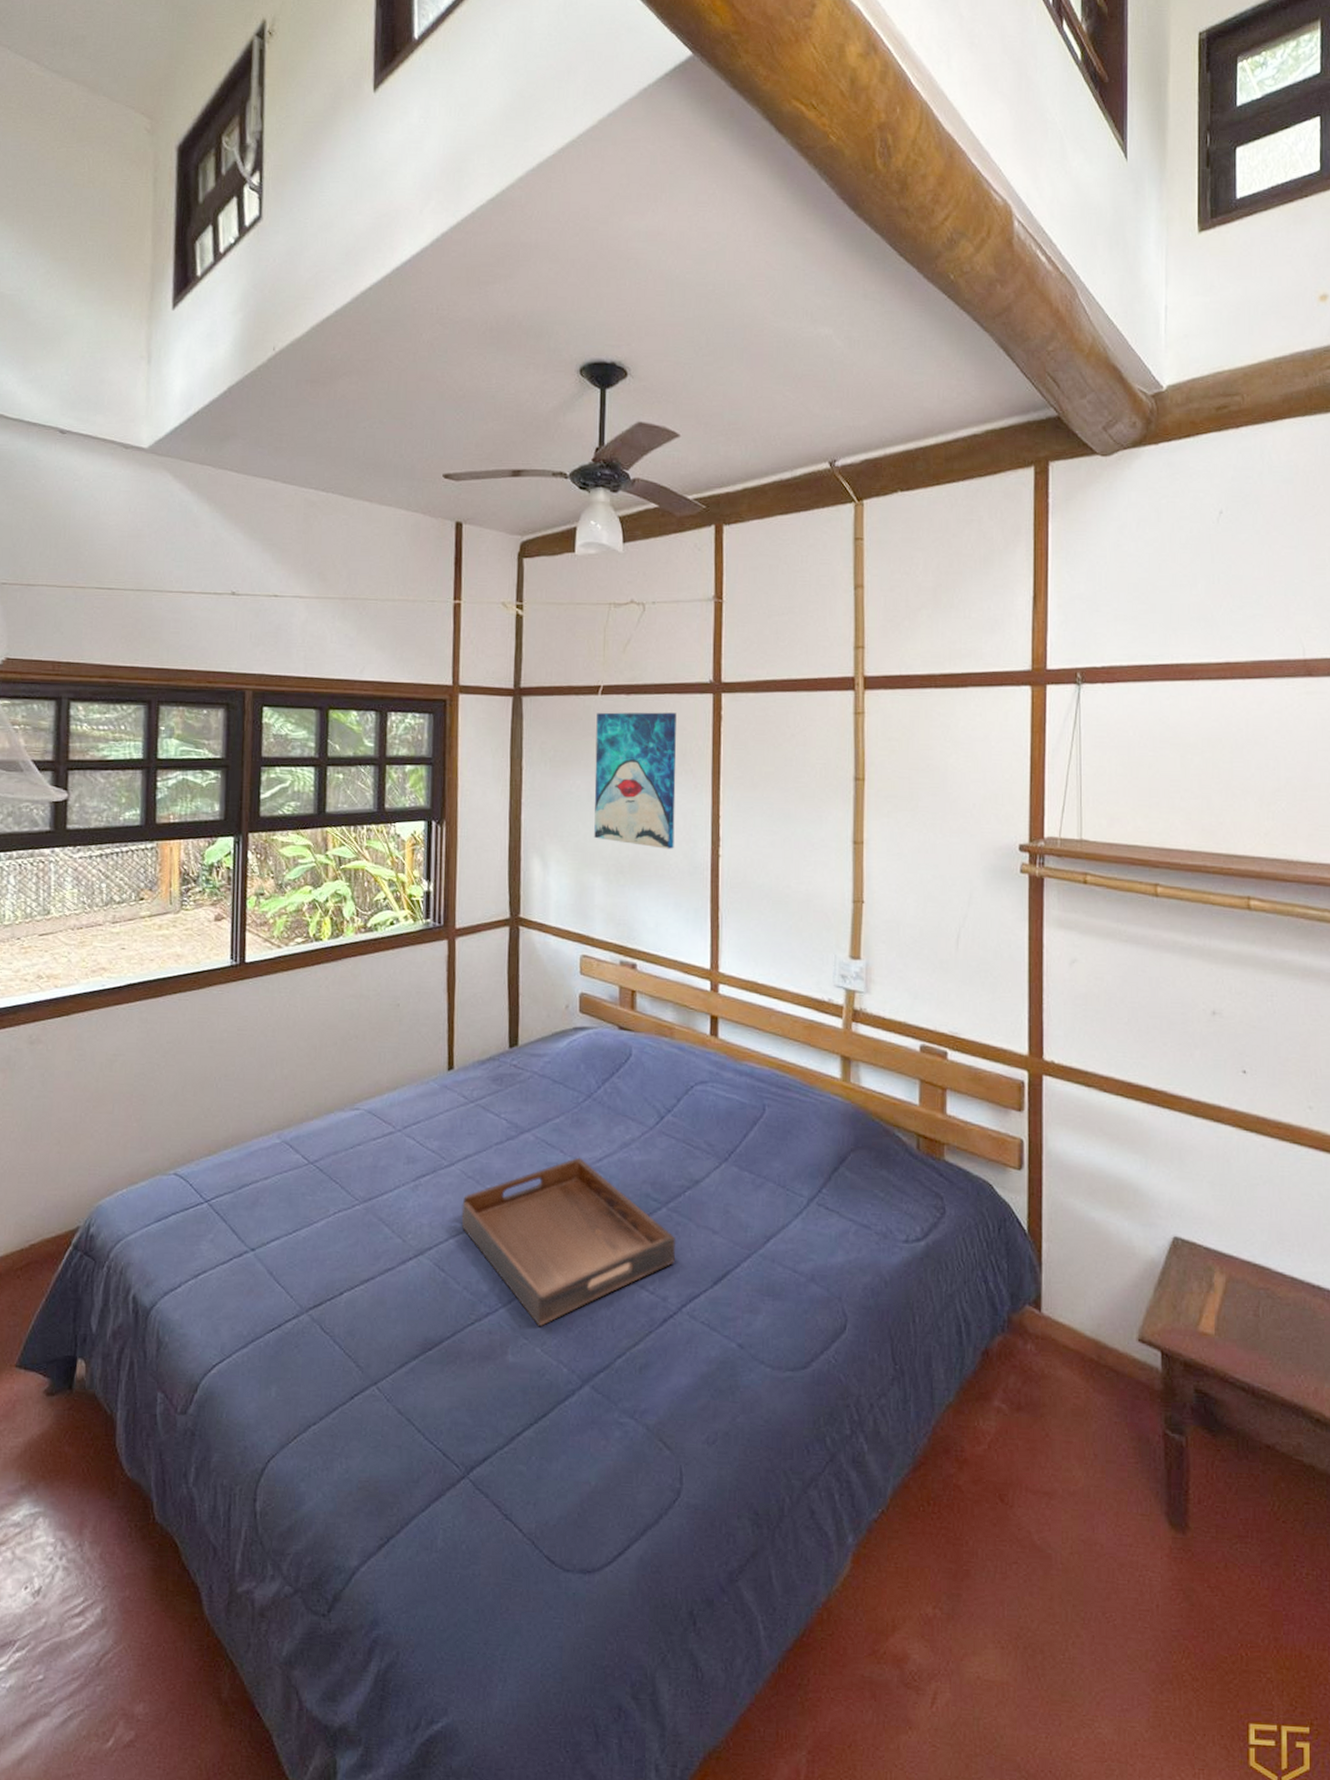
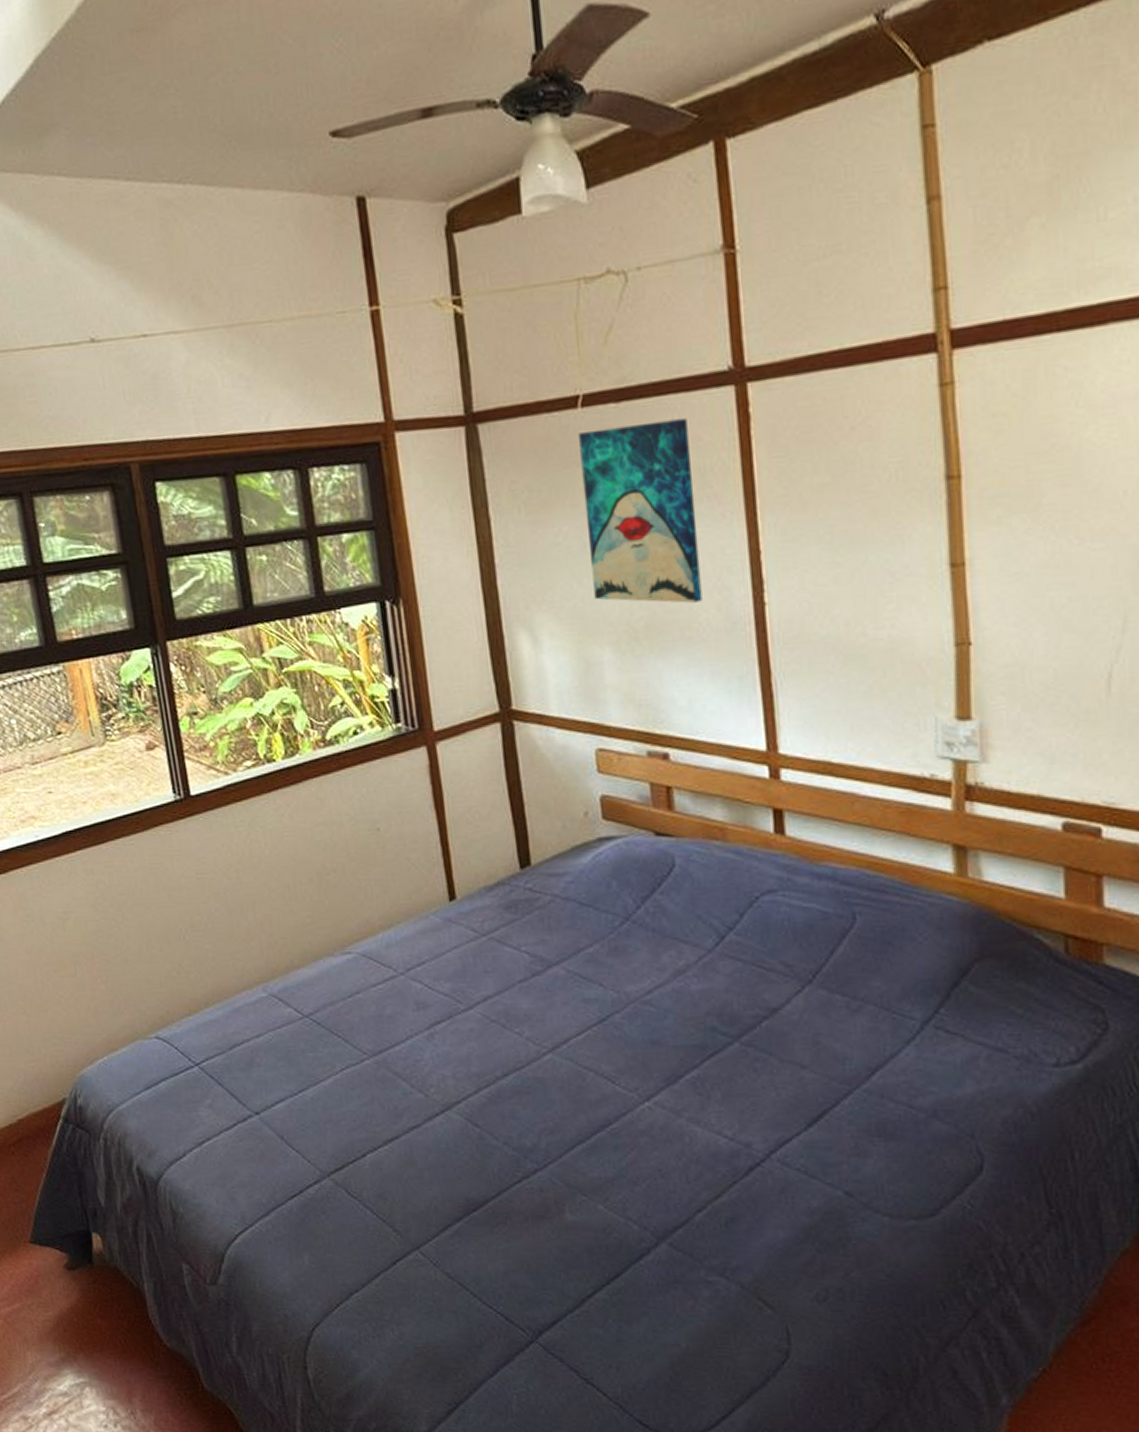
serving tray: present [461,1157,675,1327] -> none [488,990,756,1182]

